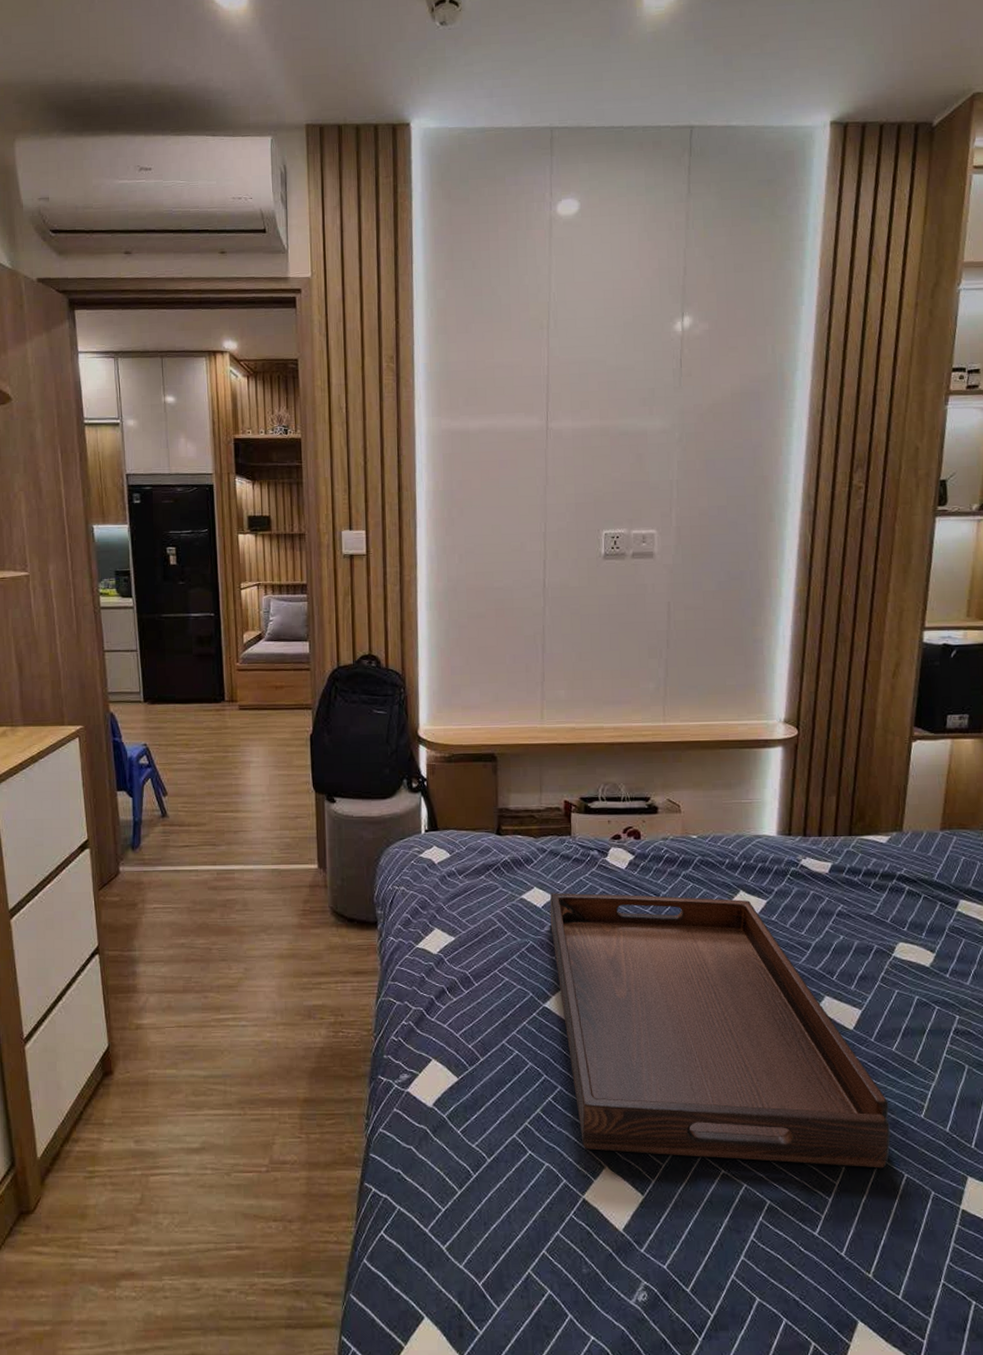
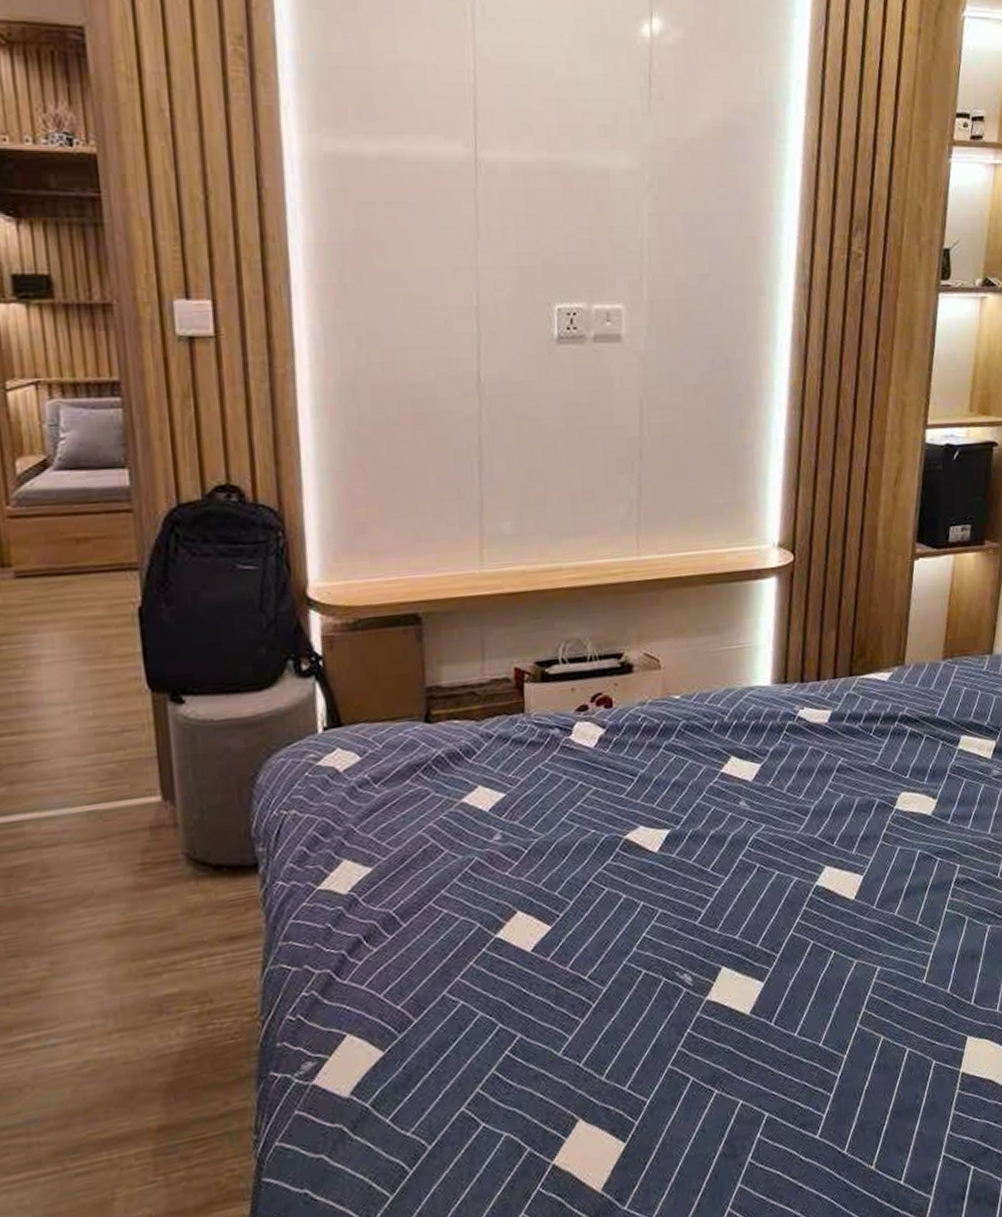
serving tray: present [549,893,891,1168] -> none [499,767,893,1104]

